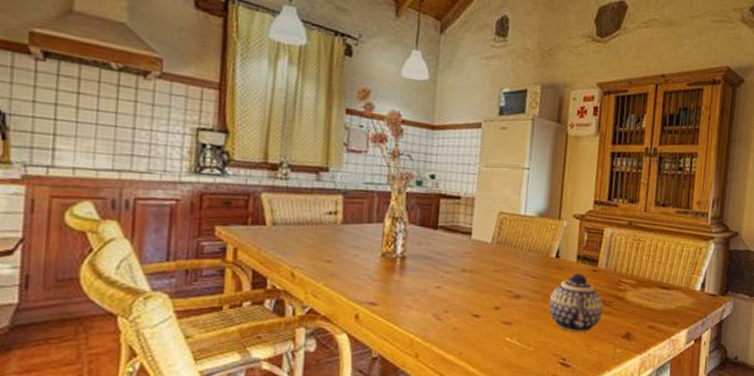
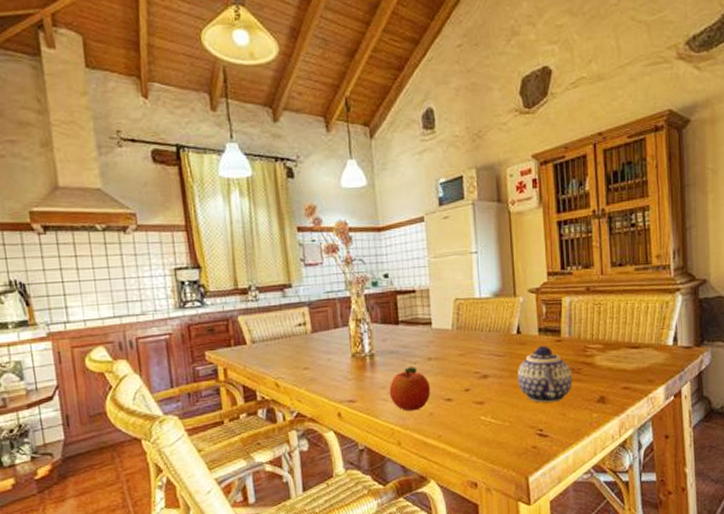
fruit: none [415,276,460,323] -> present [389,367,431,412]

